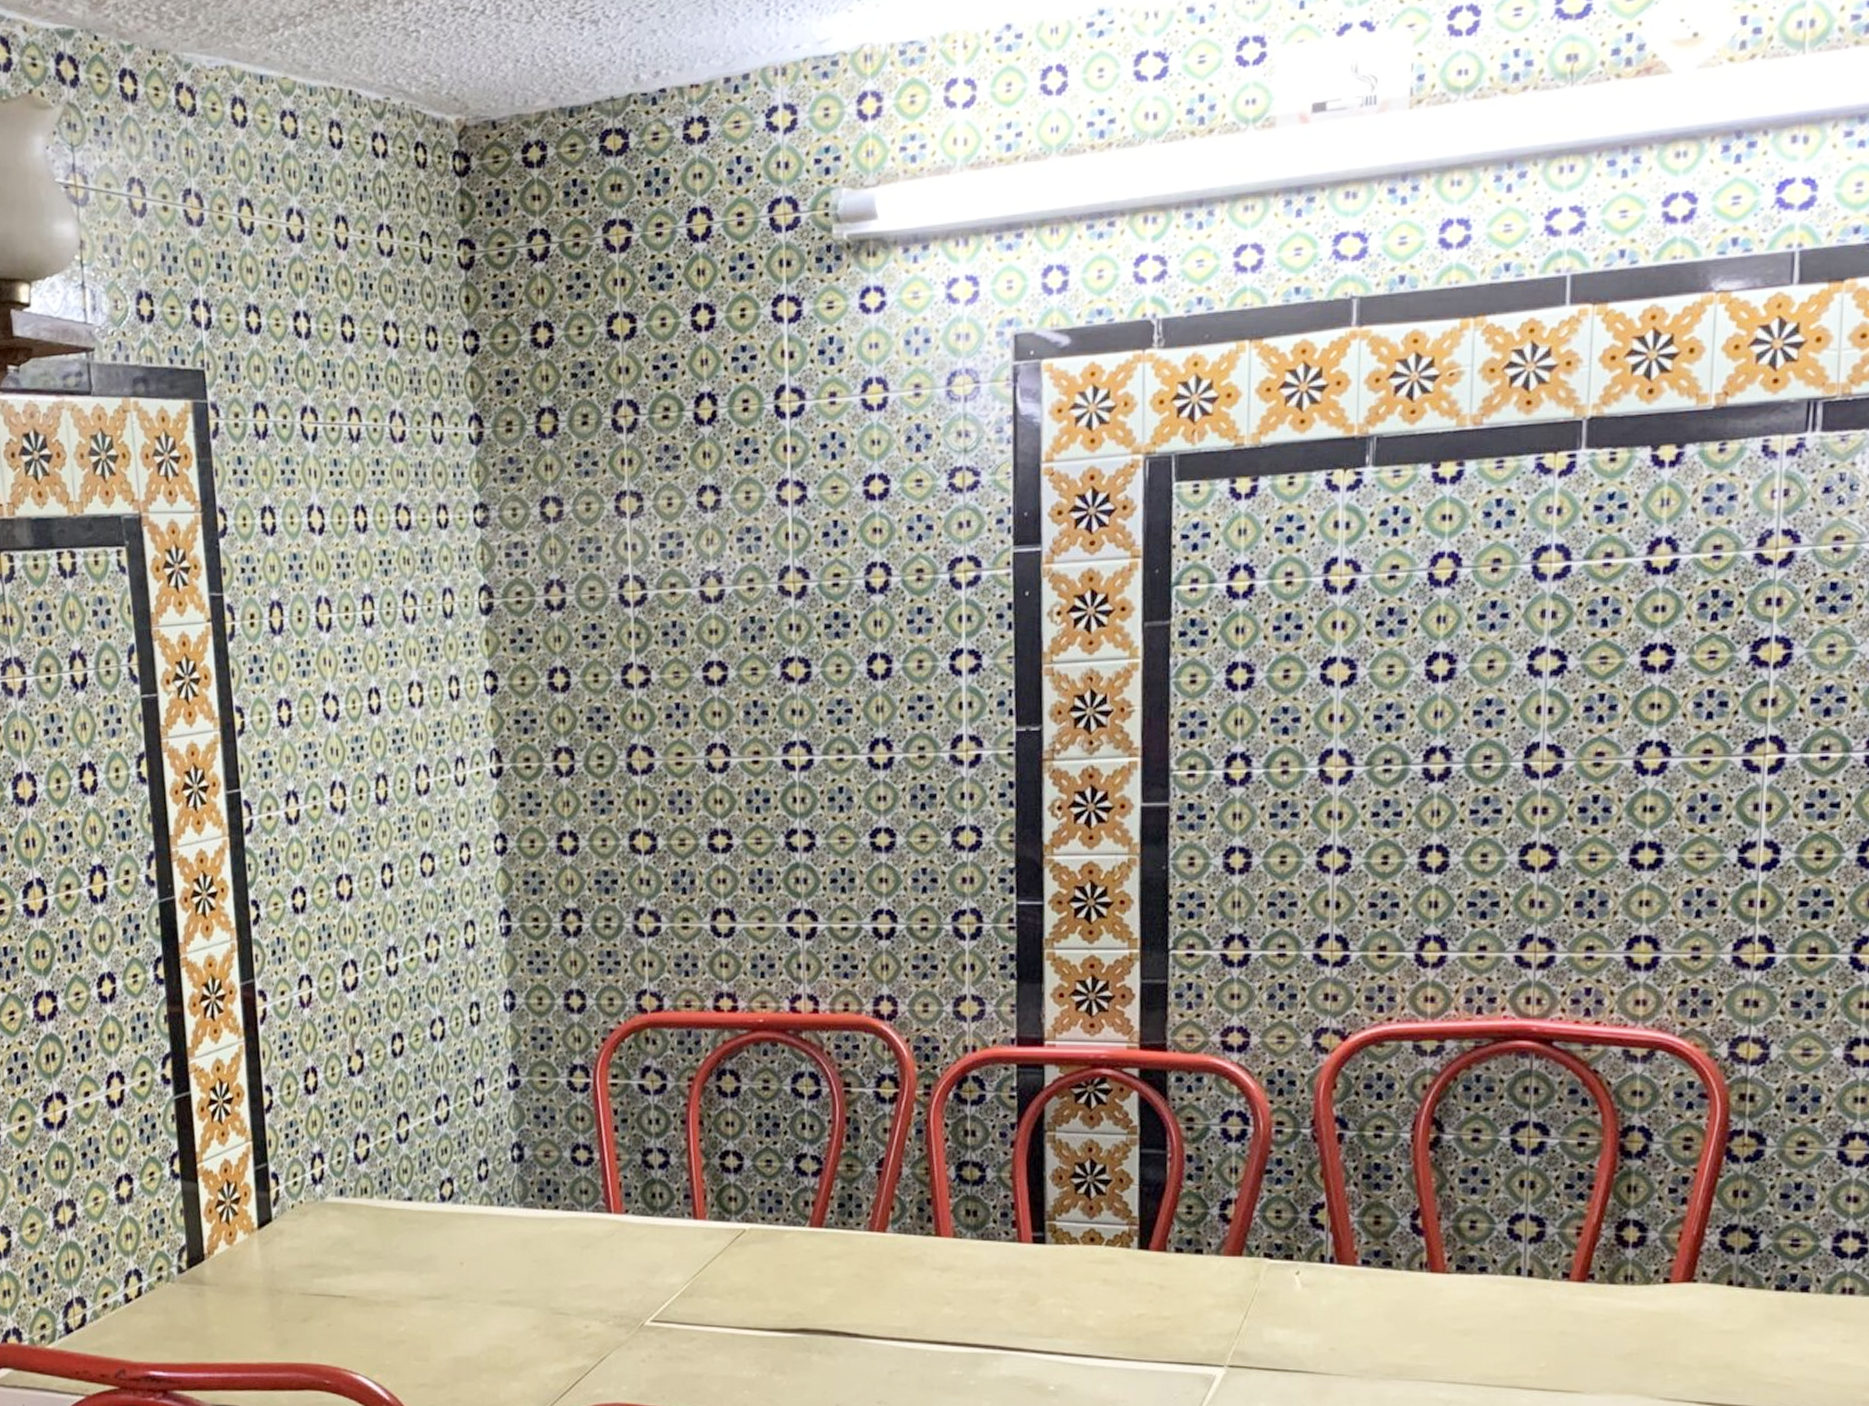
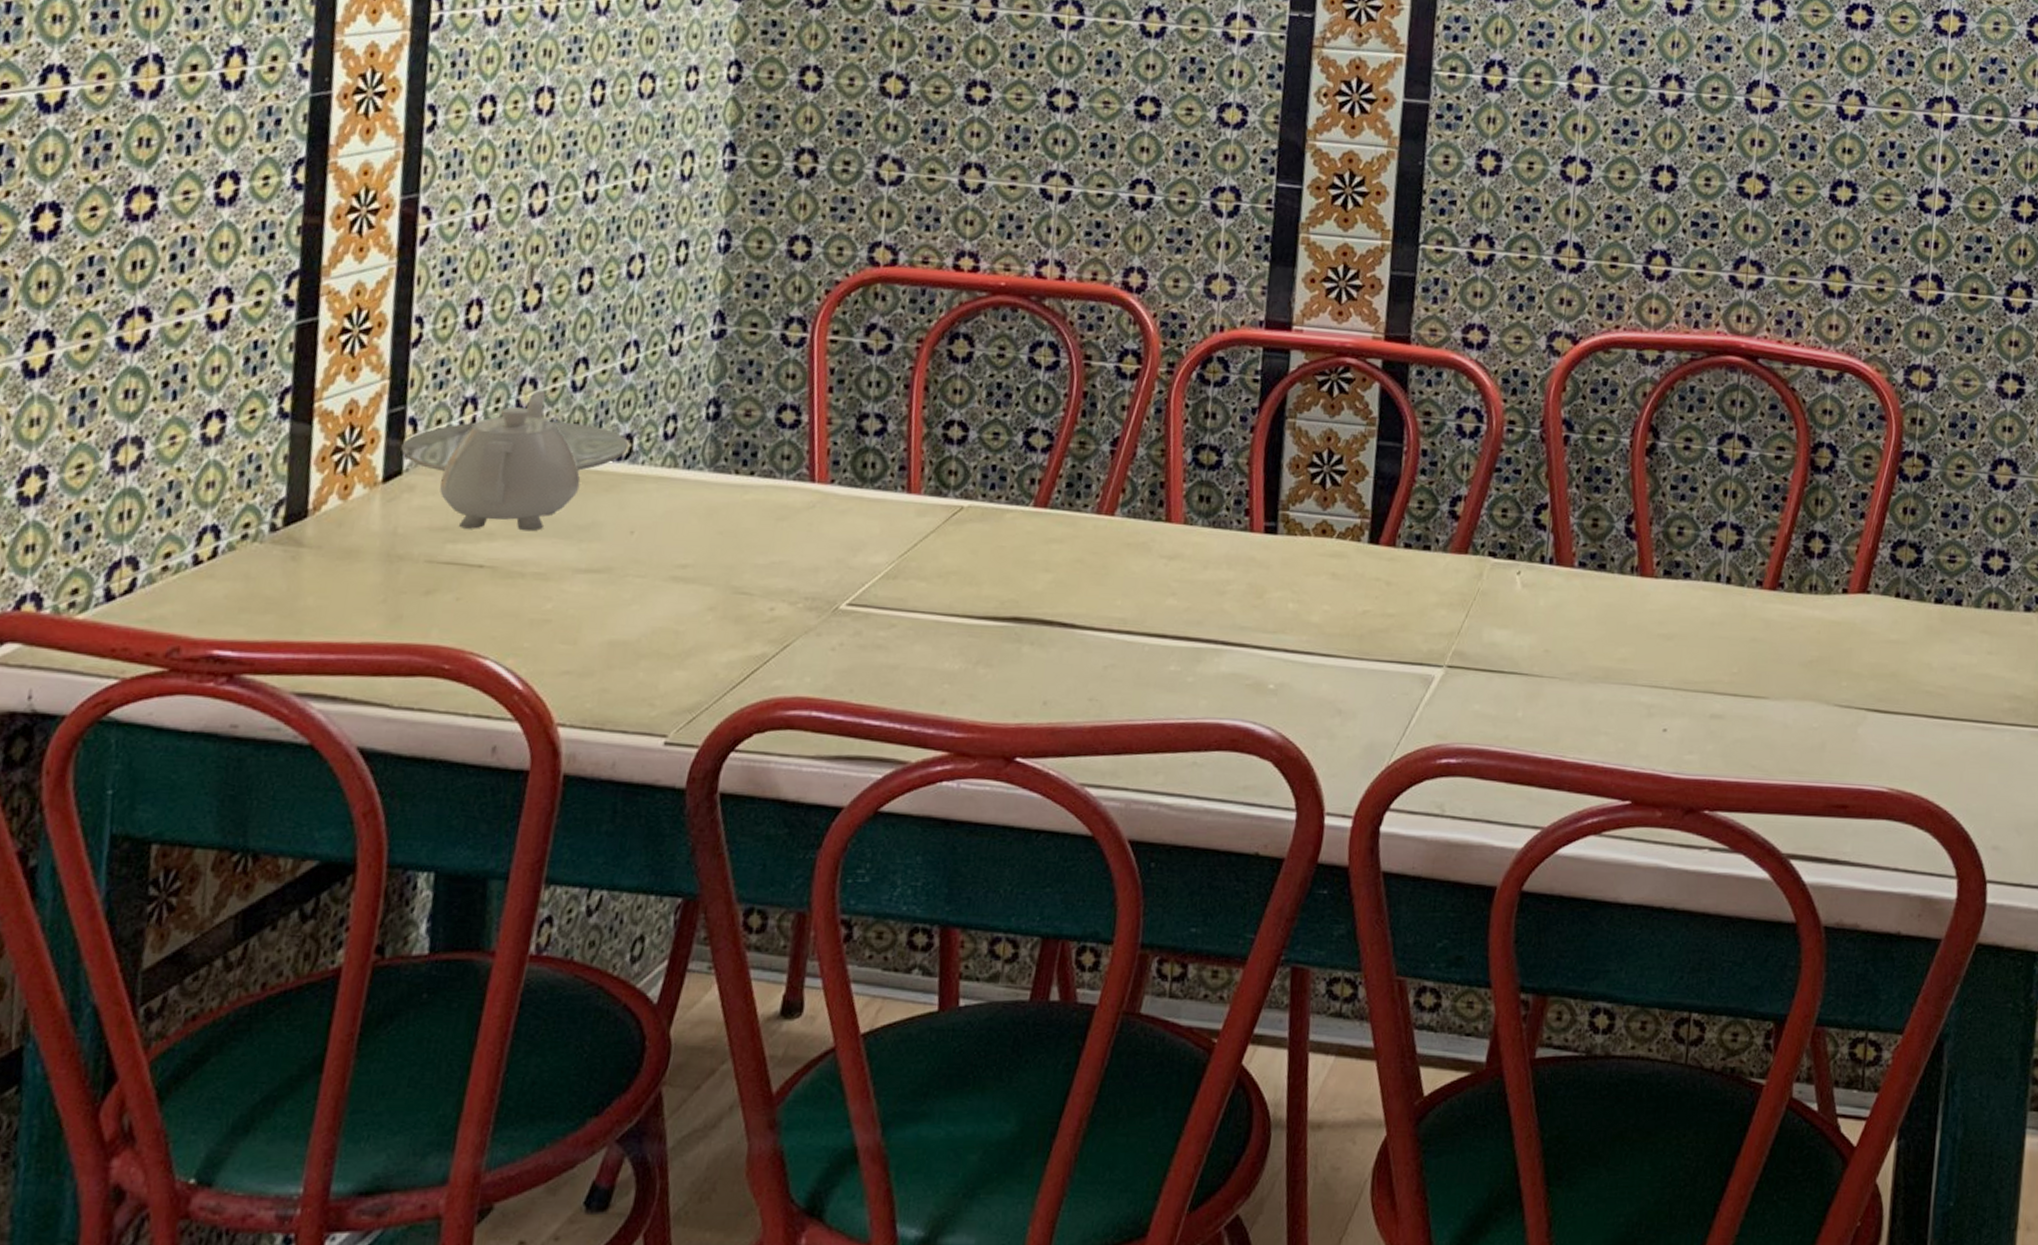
plate: none [268,1169,450,1217] -> present [401,421,629,471]
teapot: none [303,1144,414,1266] -> present [440,390,580,532]

